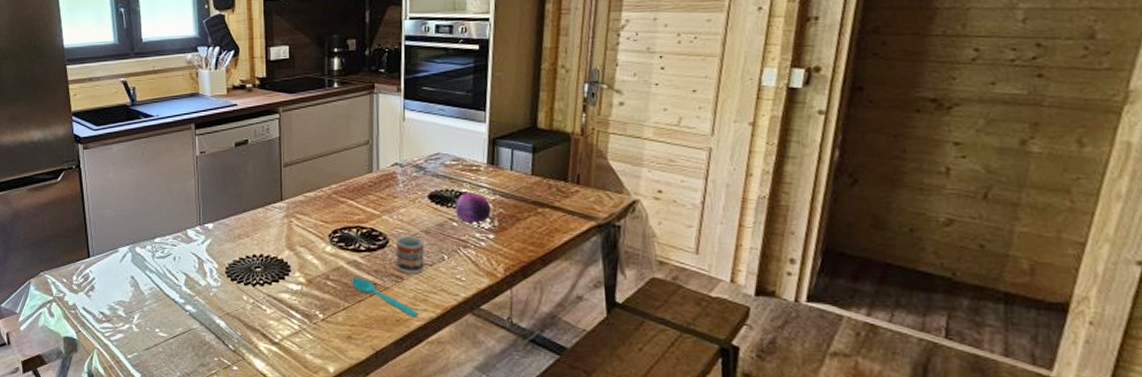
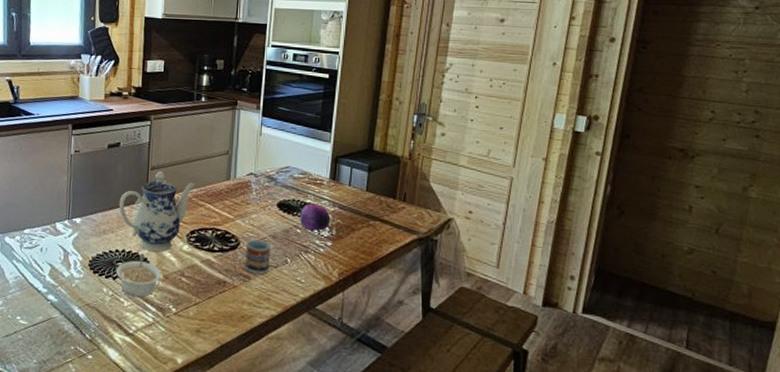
teapot: none [252,168,334,255] -> present [119,172,196,253]
legume: none [256,258,305,303] -> present [116,254,162,297]
spoon: present [352,277,419,317] -> none [204,275,262,315]

